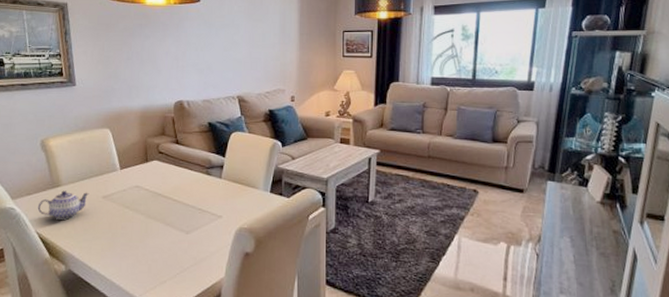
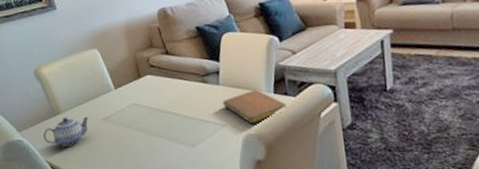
notebook: none [222,187,280,219] -> present [223,90,288,124]

